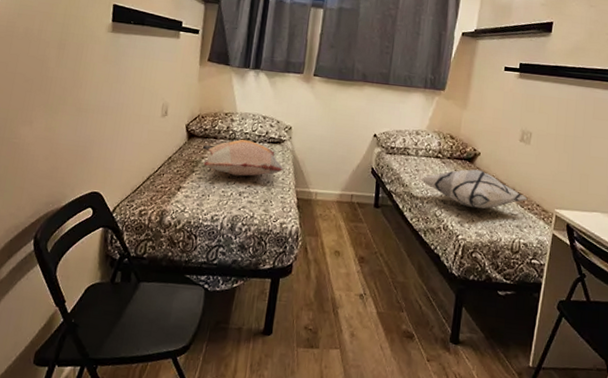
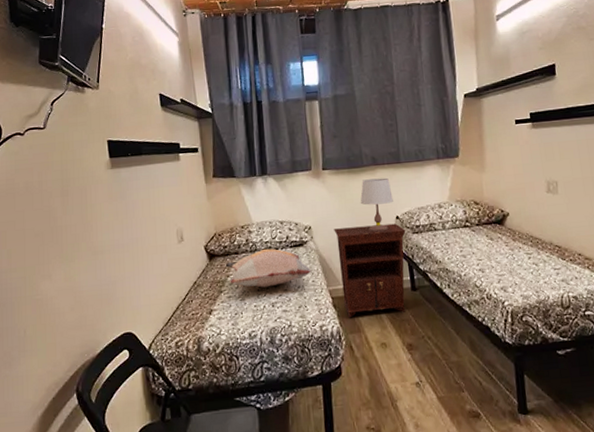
nightstand: none [307,134,381,226] -> present [334,223,406,318]
table lamp: none [343,93,375,145] -> present [360,178,393,231]
decorative pillow: present [420,169,528,209] -> none [453,230,568,271]

